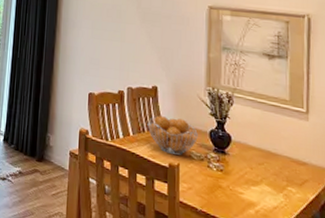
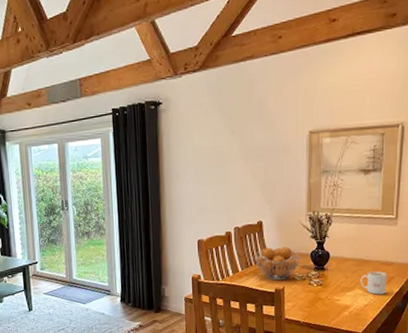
mug: none [267,167,300,199] -> present [360,271,387,295]

